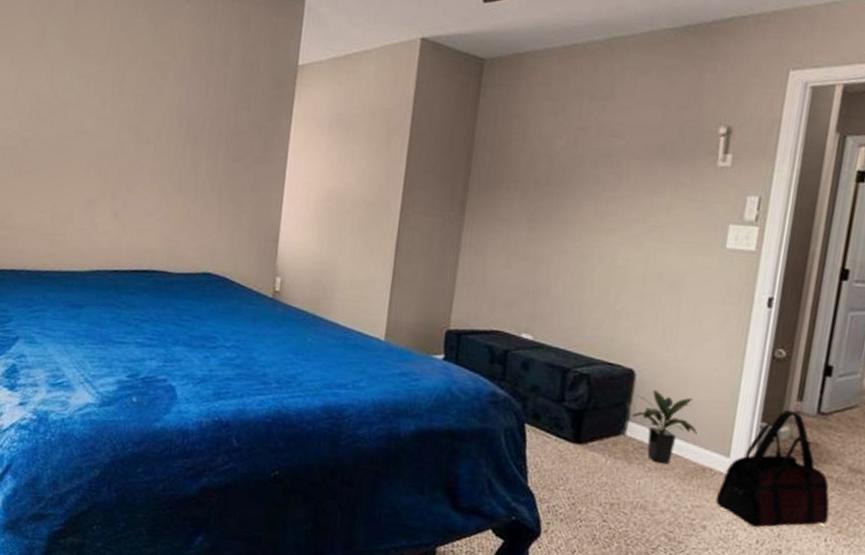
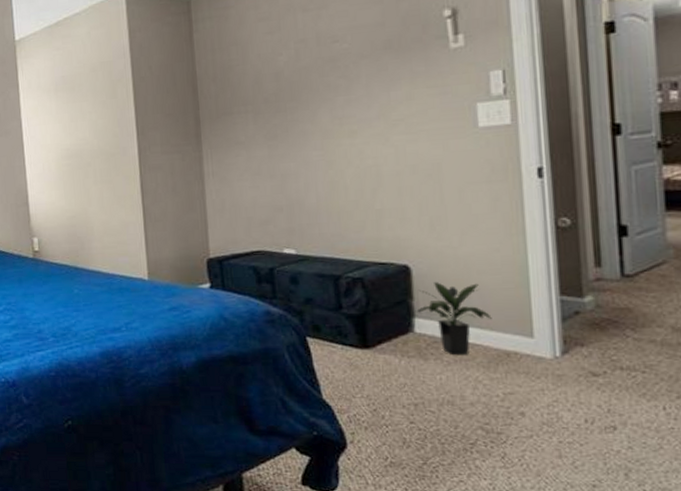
duffel bag: present [715,409,830,527] -> none [528,278,663,406]

